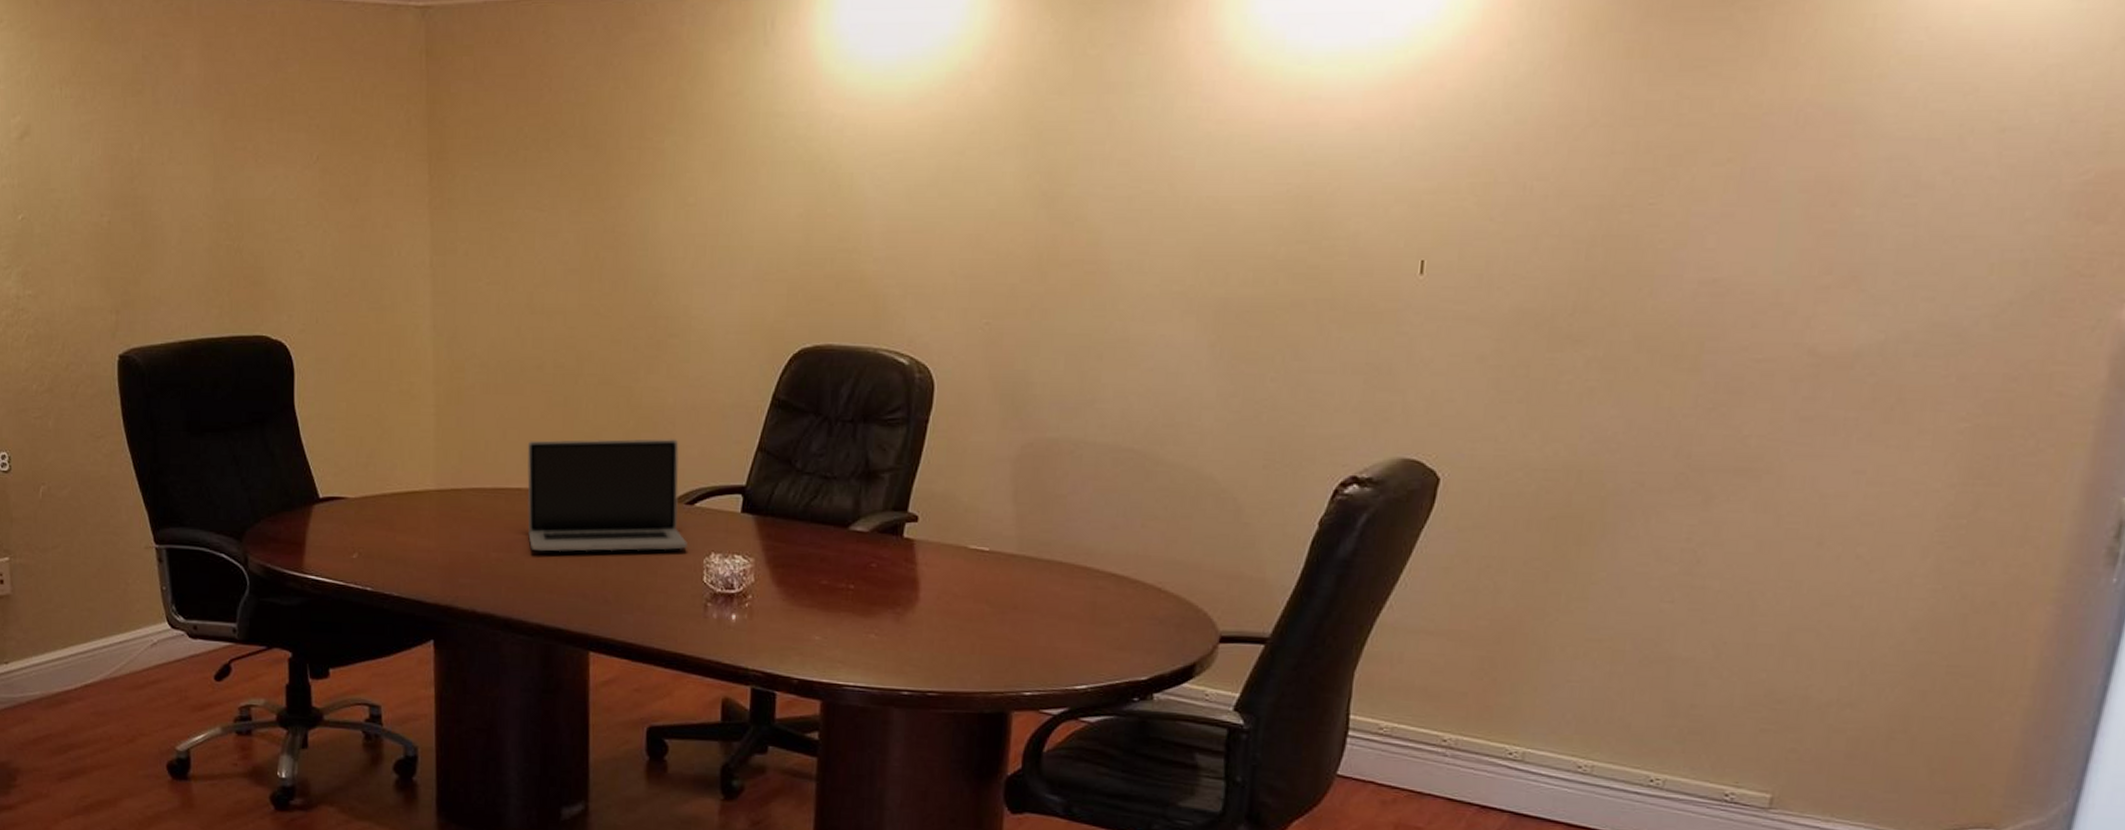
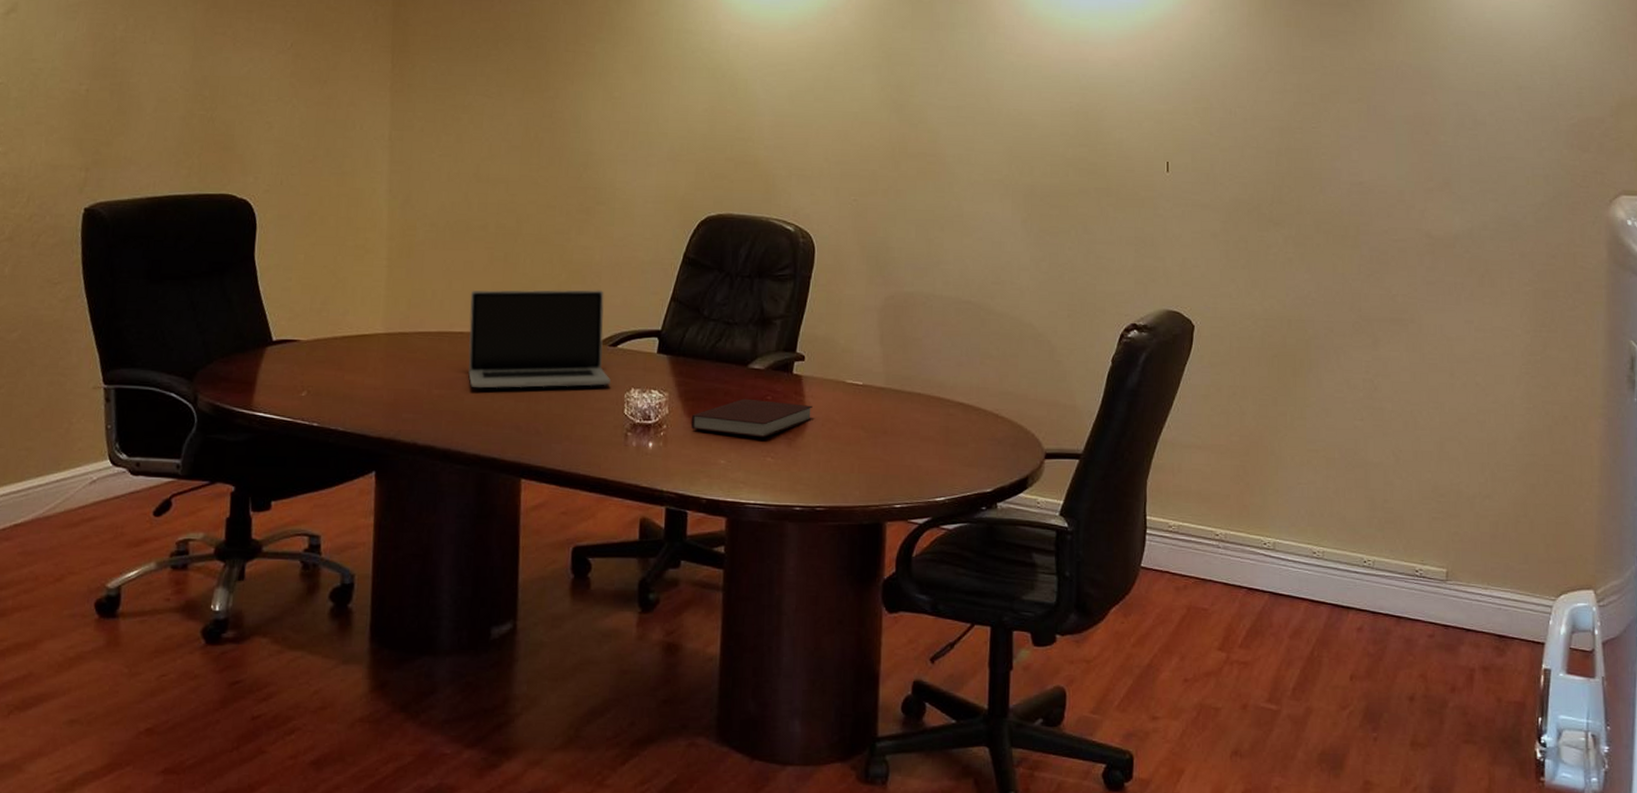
notebook: none [780,565,926,612] -> present [690,398,813,438]

